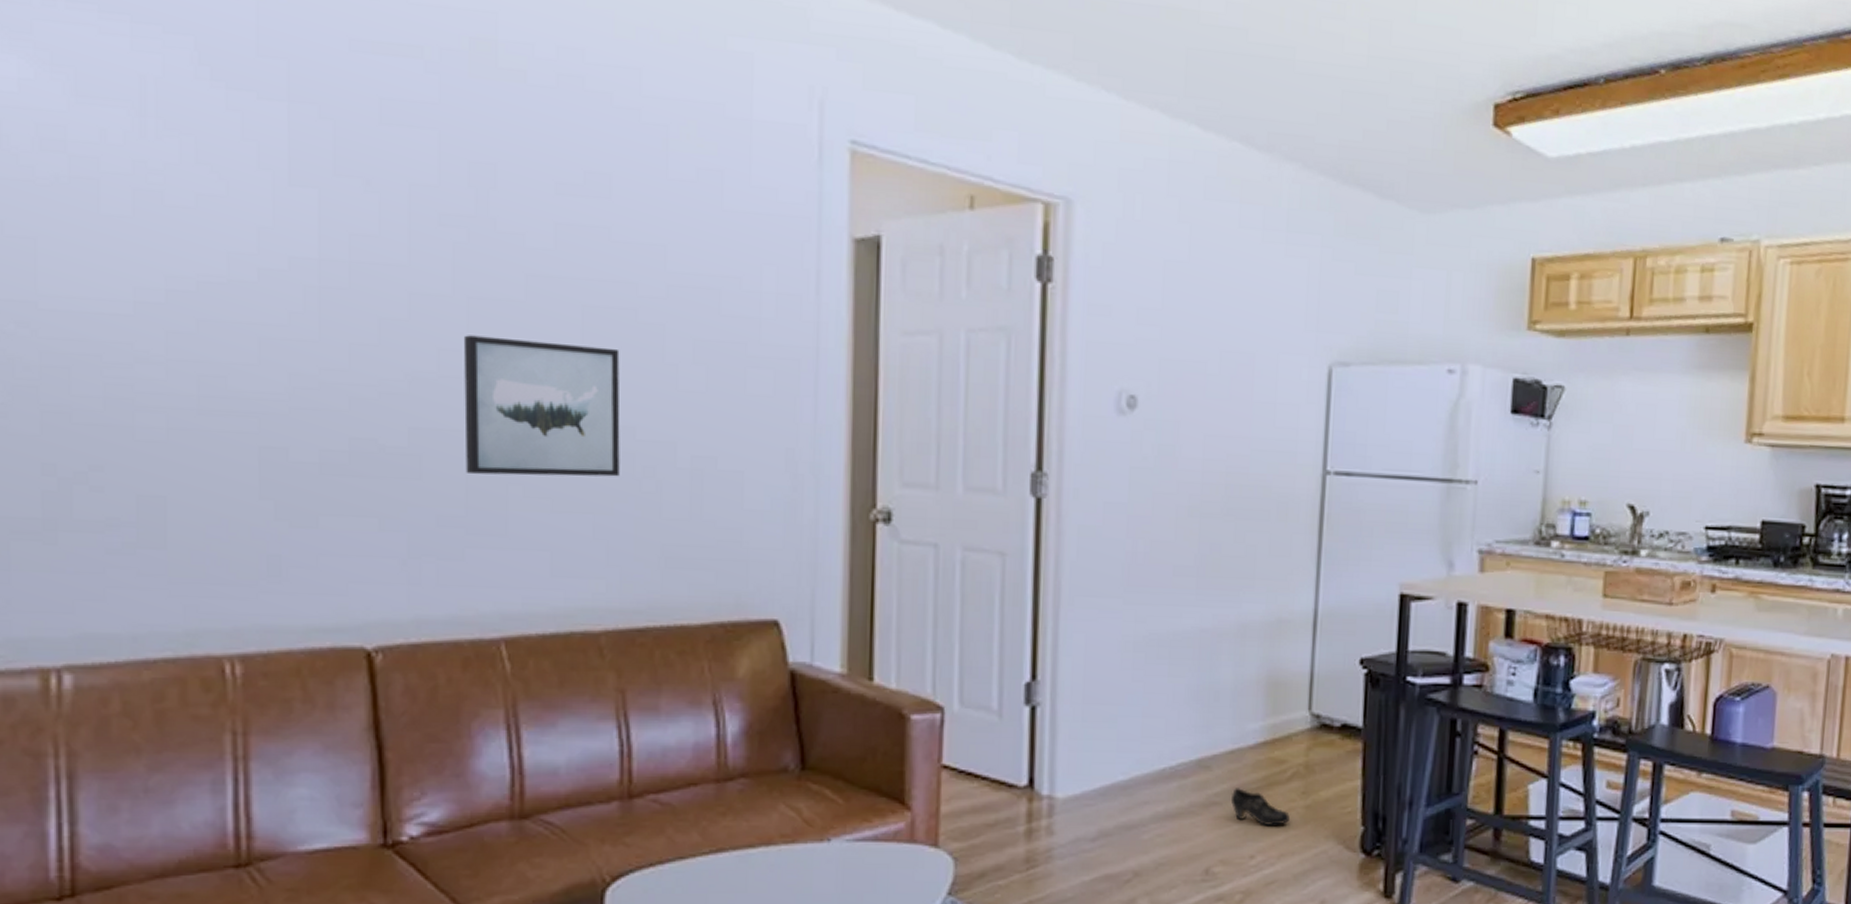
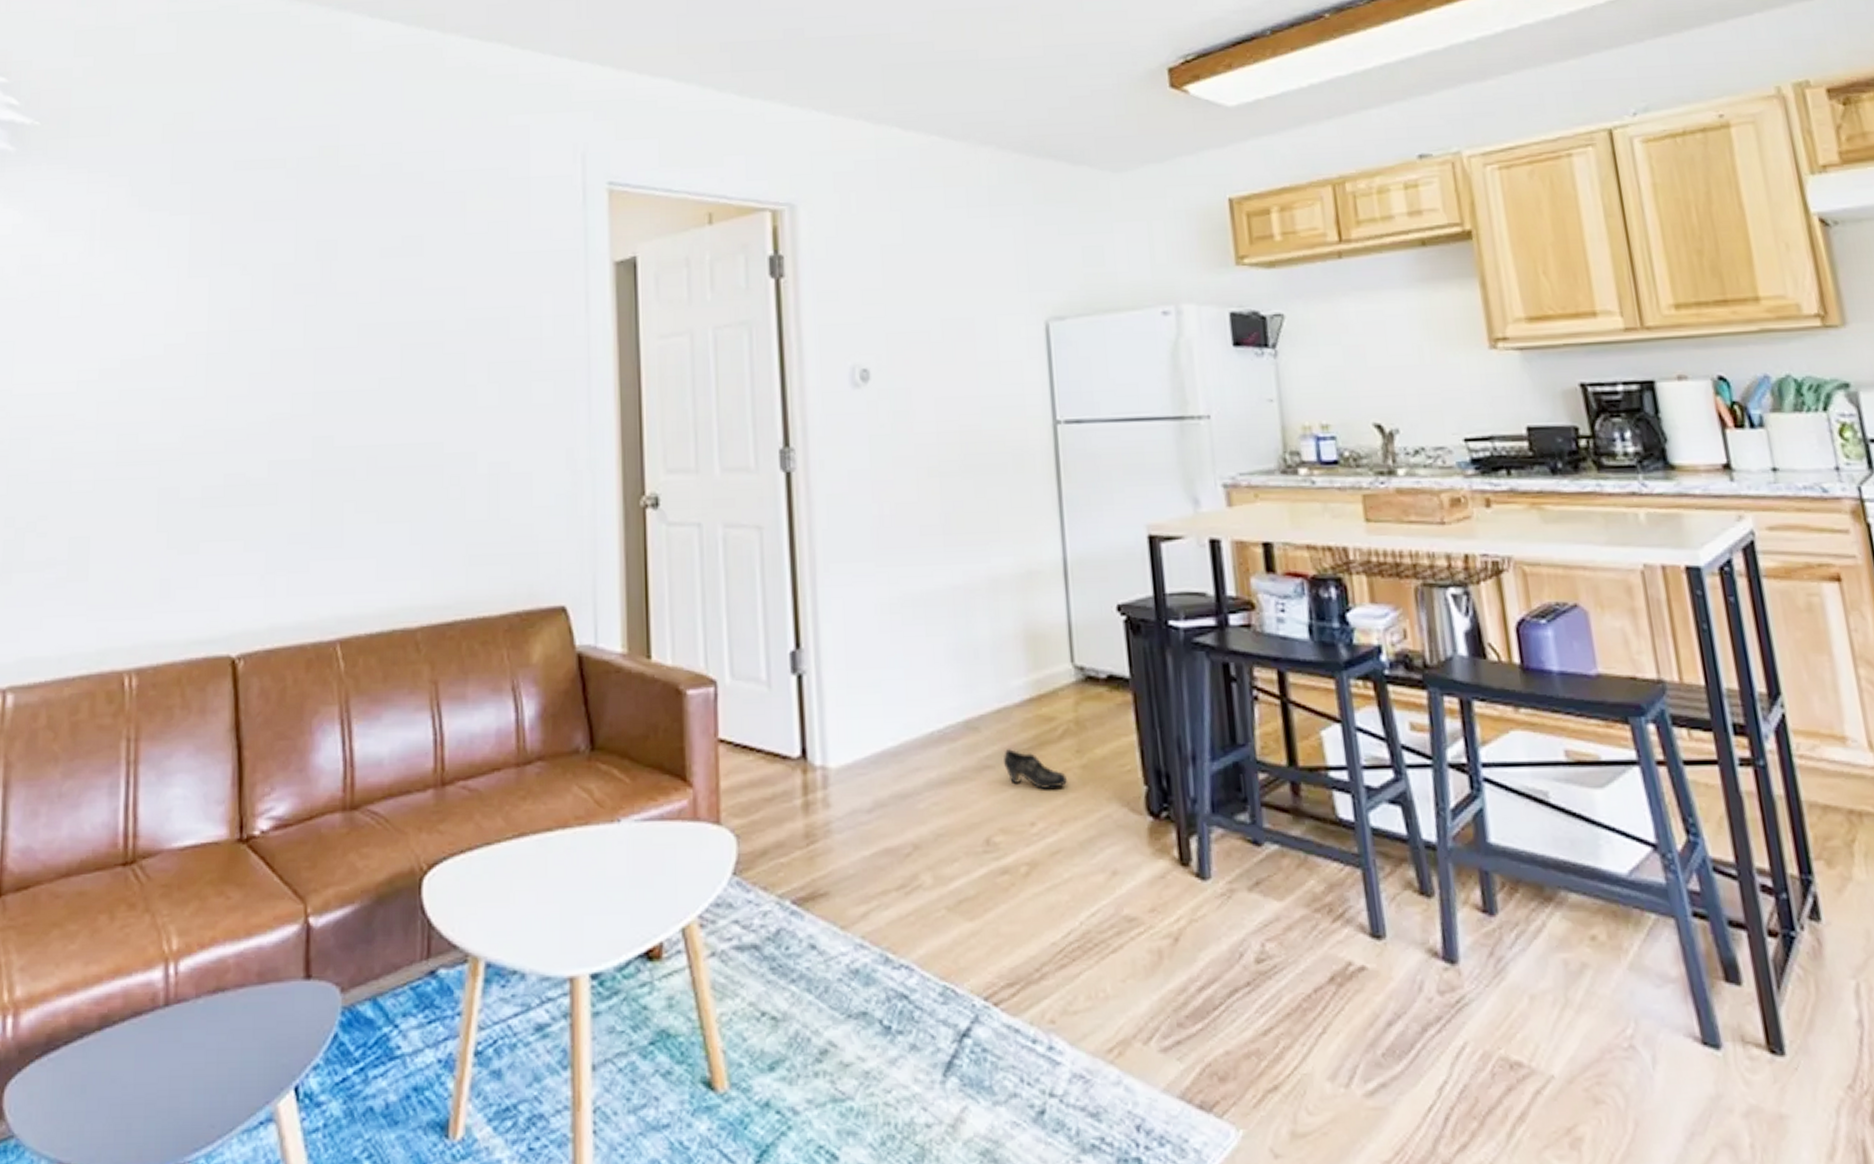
wall art: present [463,335,620,477] -> none [310,377,431,495]

